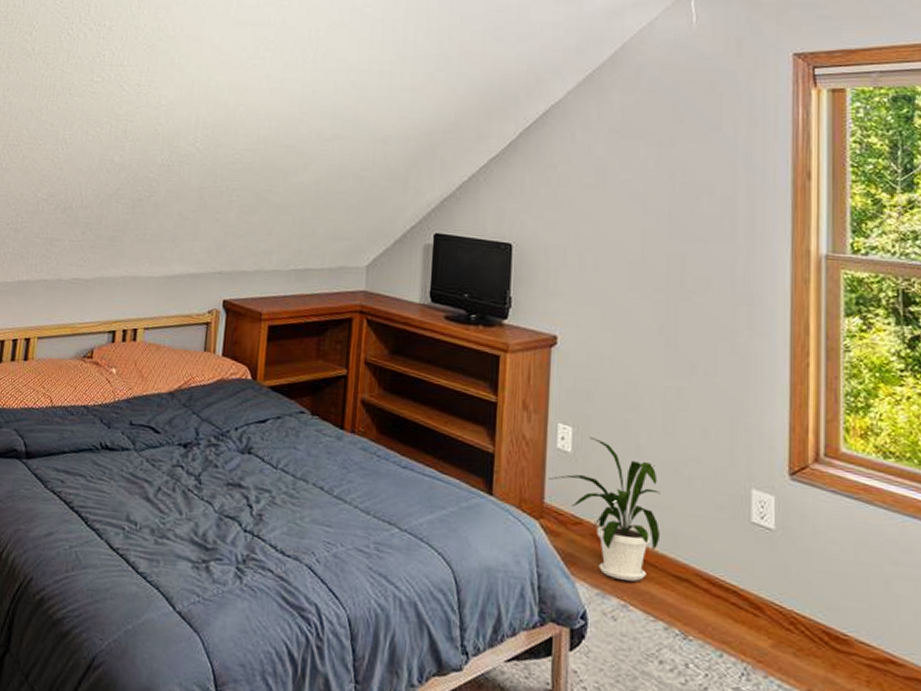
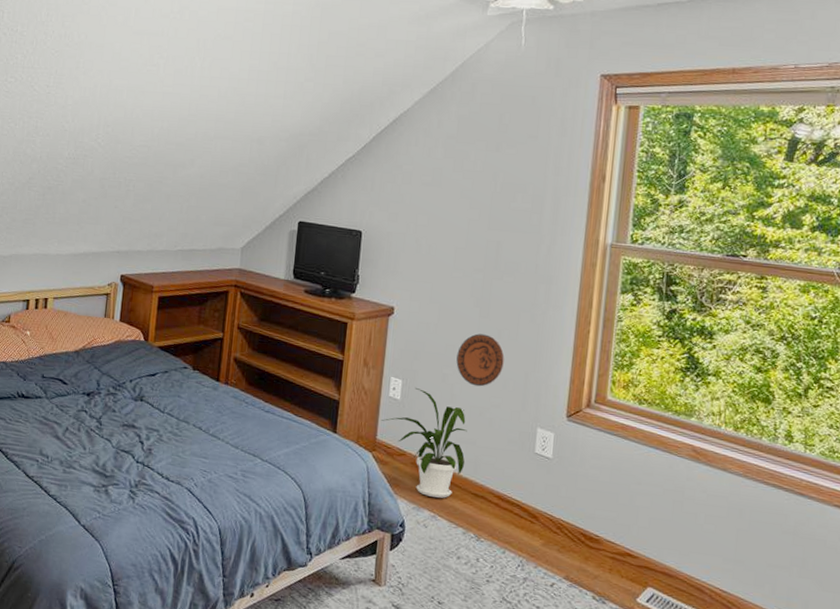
decorative plate: none [640,368,701,436] -> present [456,333,504,387]

